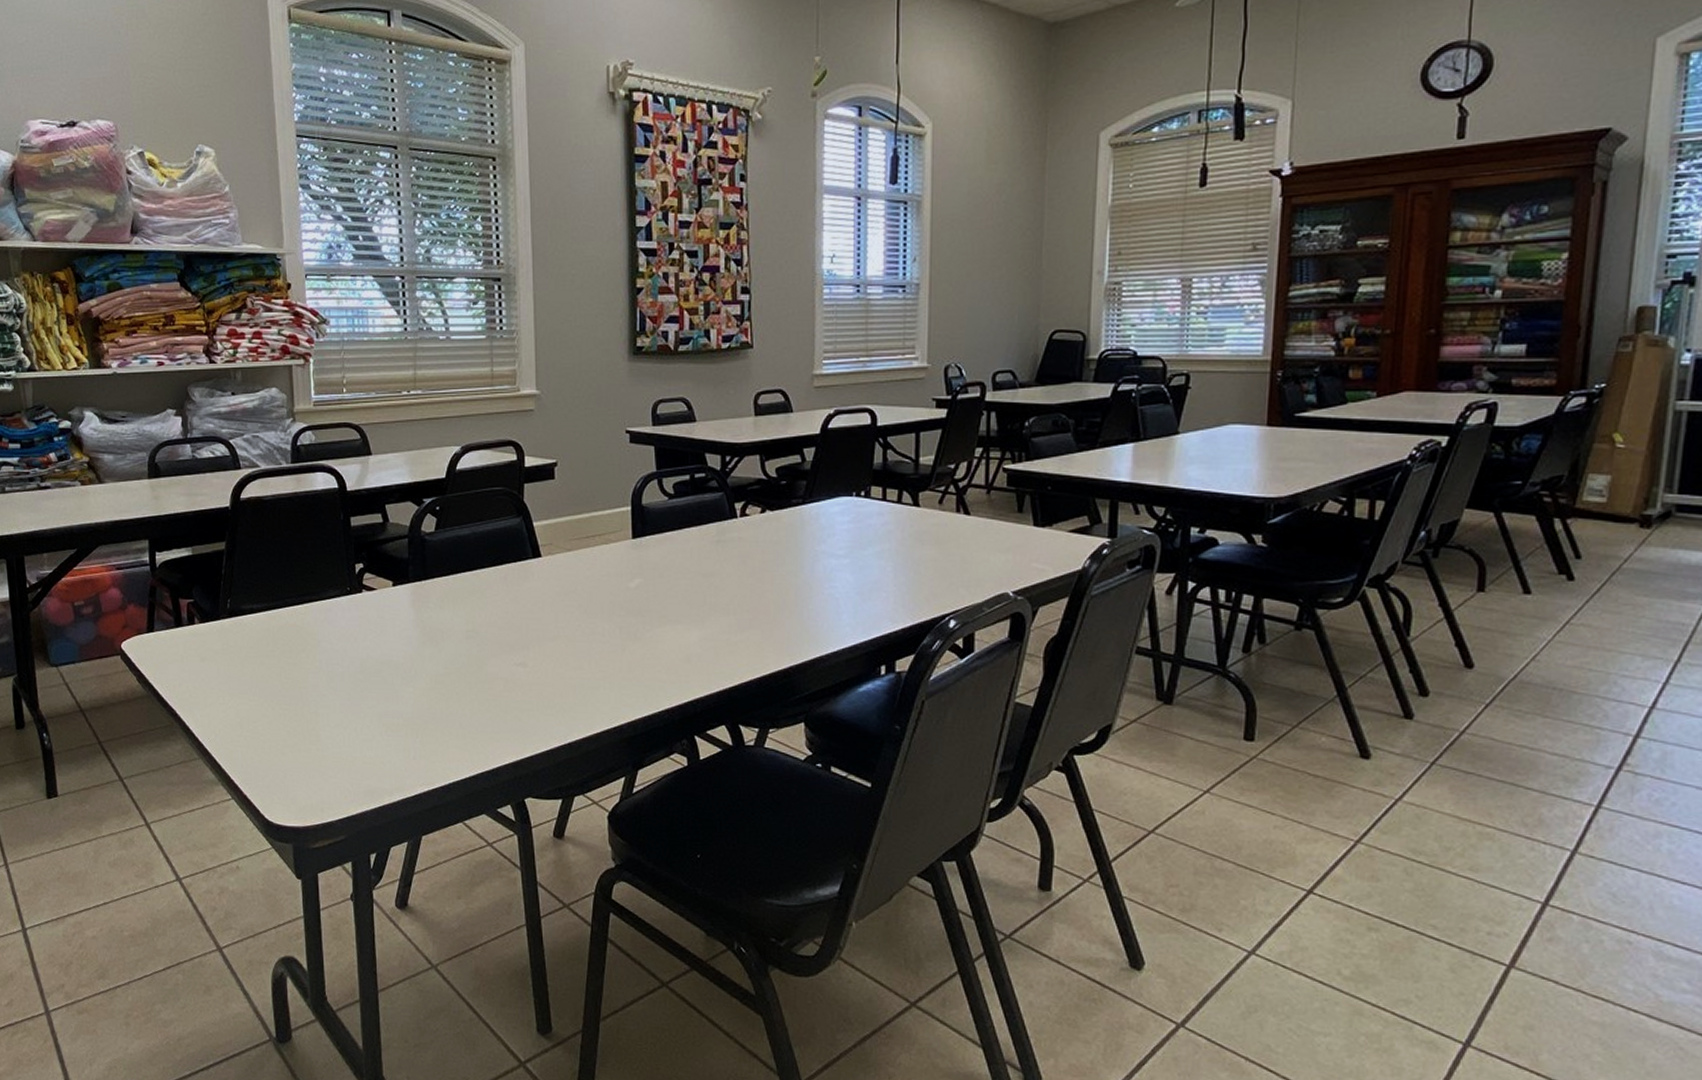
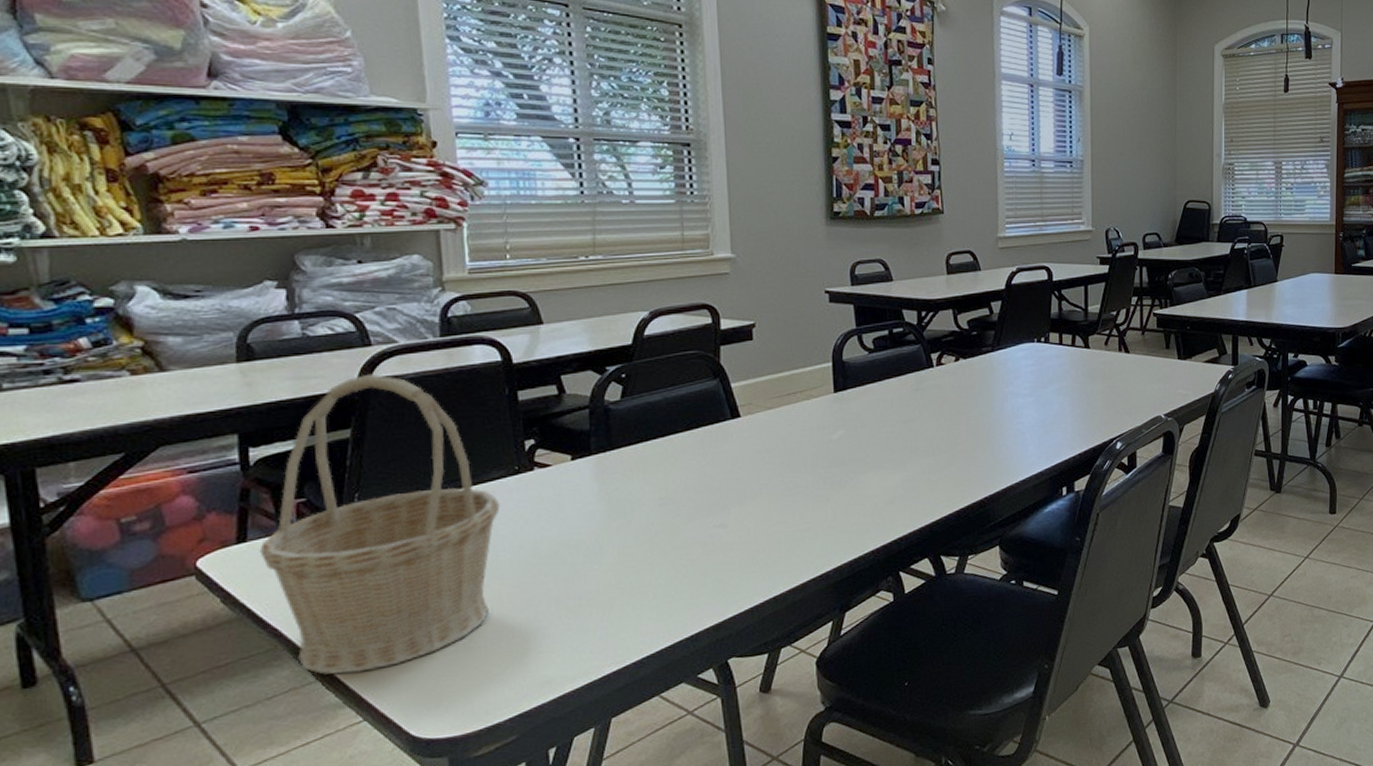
basket: none [162,494,335,756] -> present [259,373,500,675]

